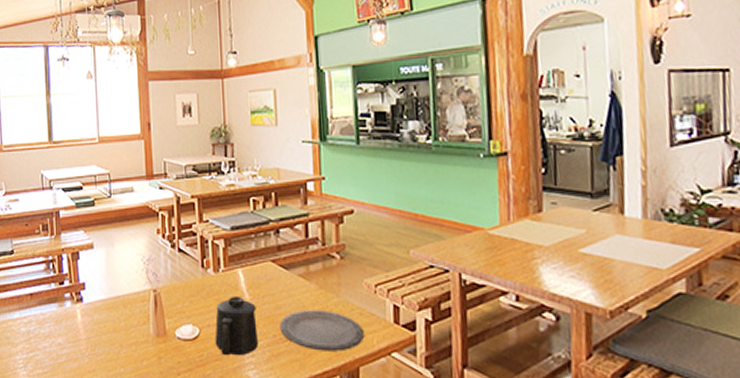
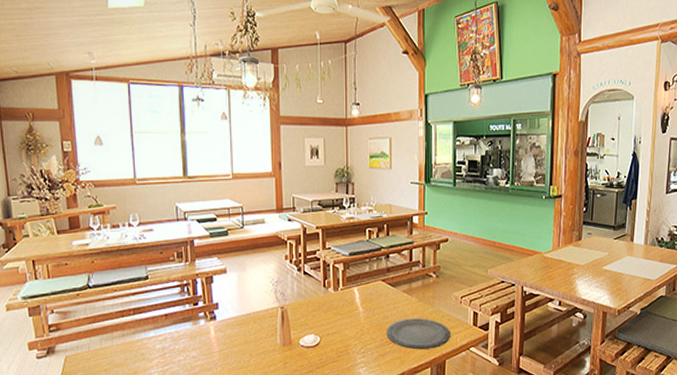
mug: present [215,295,258,356] -> none [333,309,368,358]

